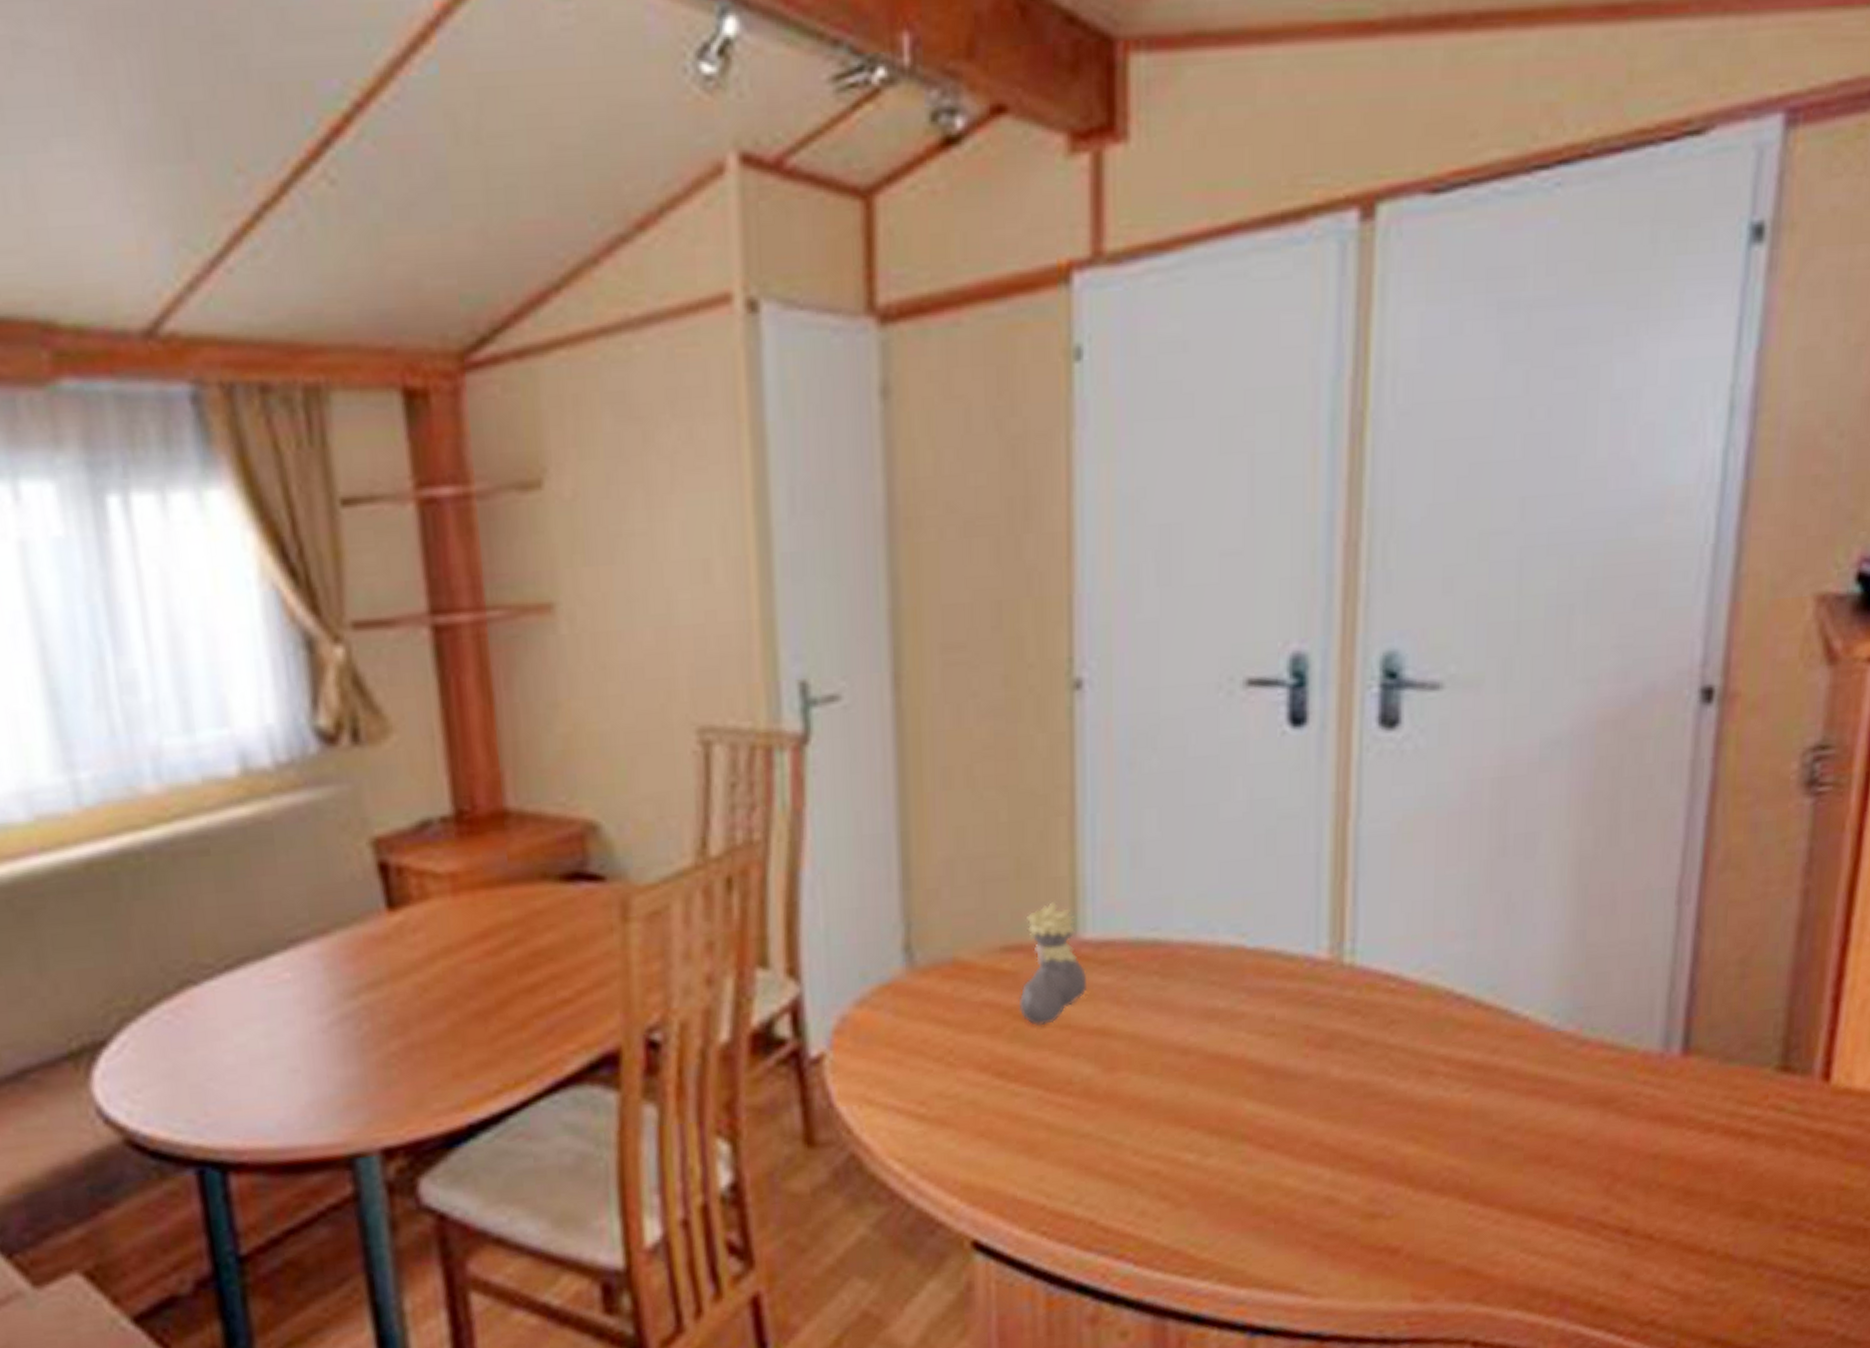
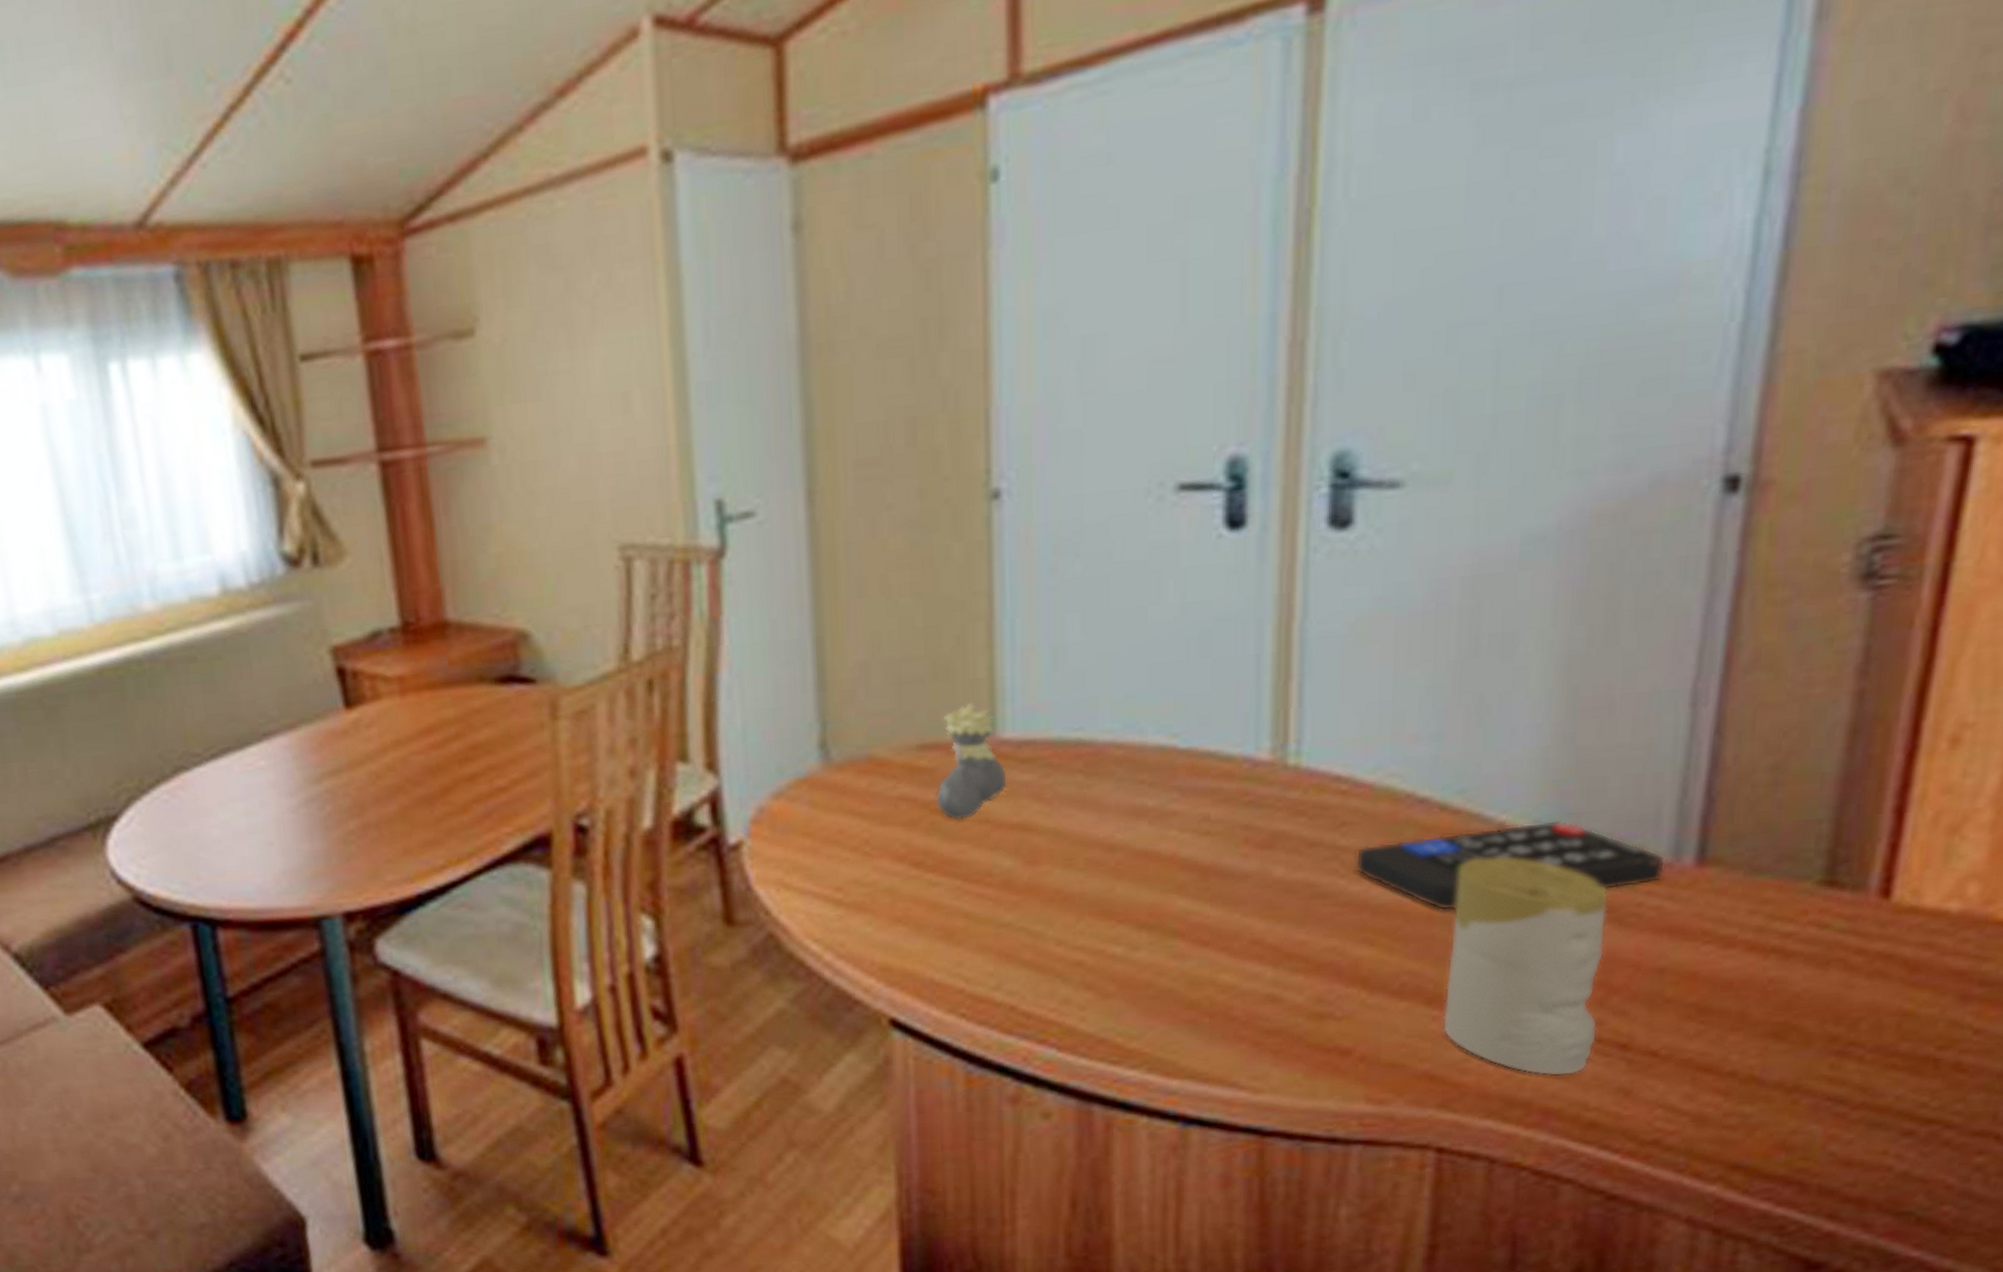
remote control: none [1402,1014,1659,1106] -> present [1355,820,1666,911]
candle: none [1477,1051,1613,1264] -> present [1443,856,1609,1076]

